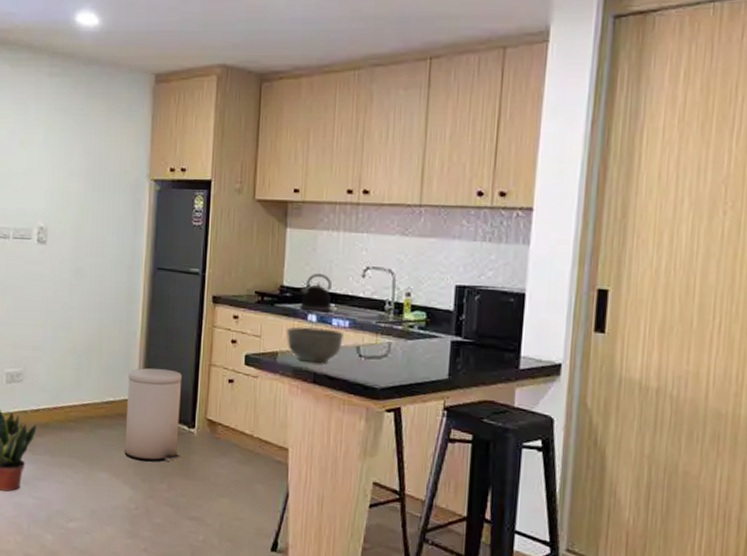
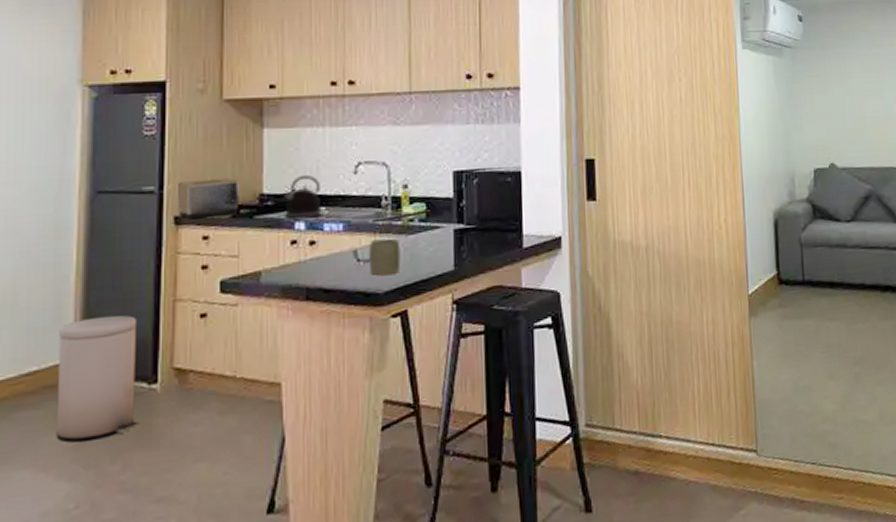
toaster: none [216,267,264,301] -> present [178,178,239,220]
bowl: present [286,326,343,363] -> none [271,235,338,277]
mug: none [369,339,399,373] -> present [368,238,401,275]

